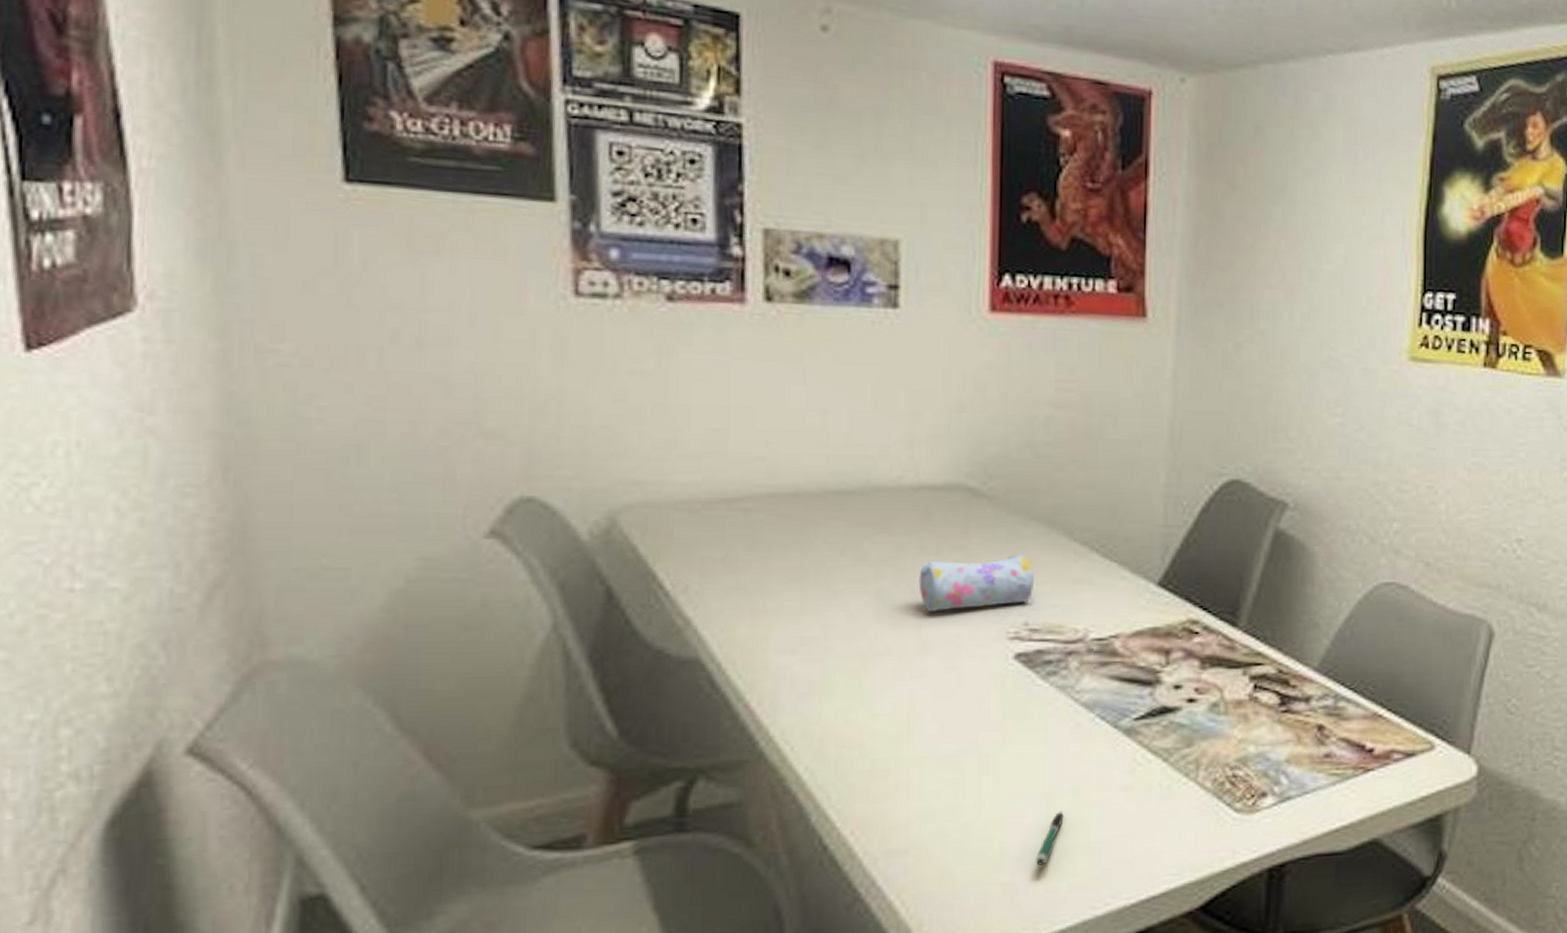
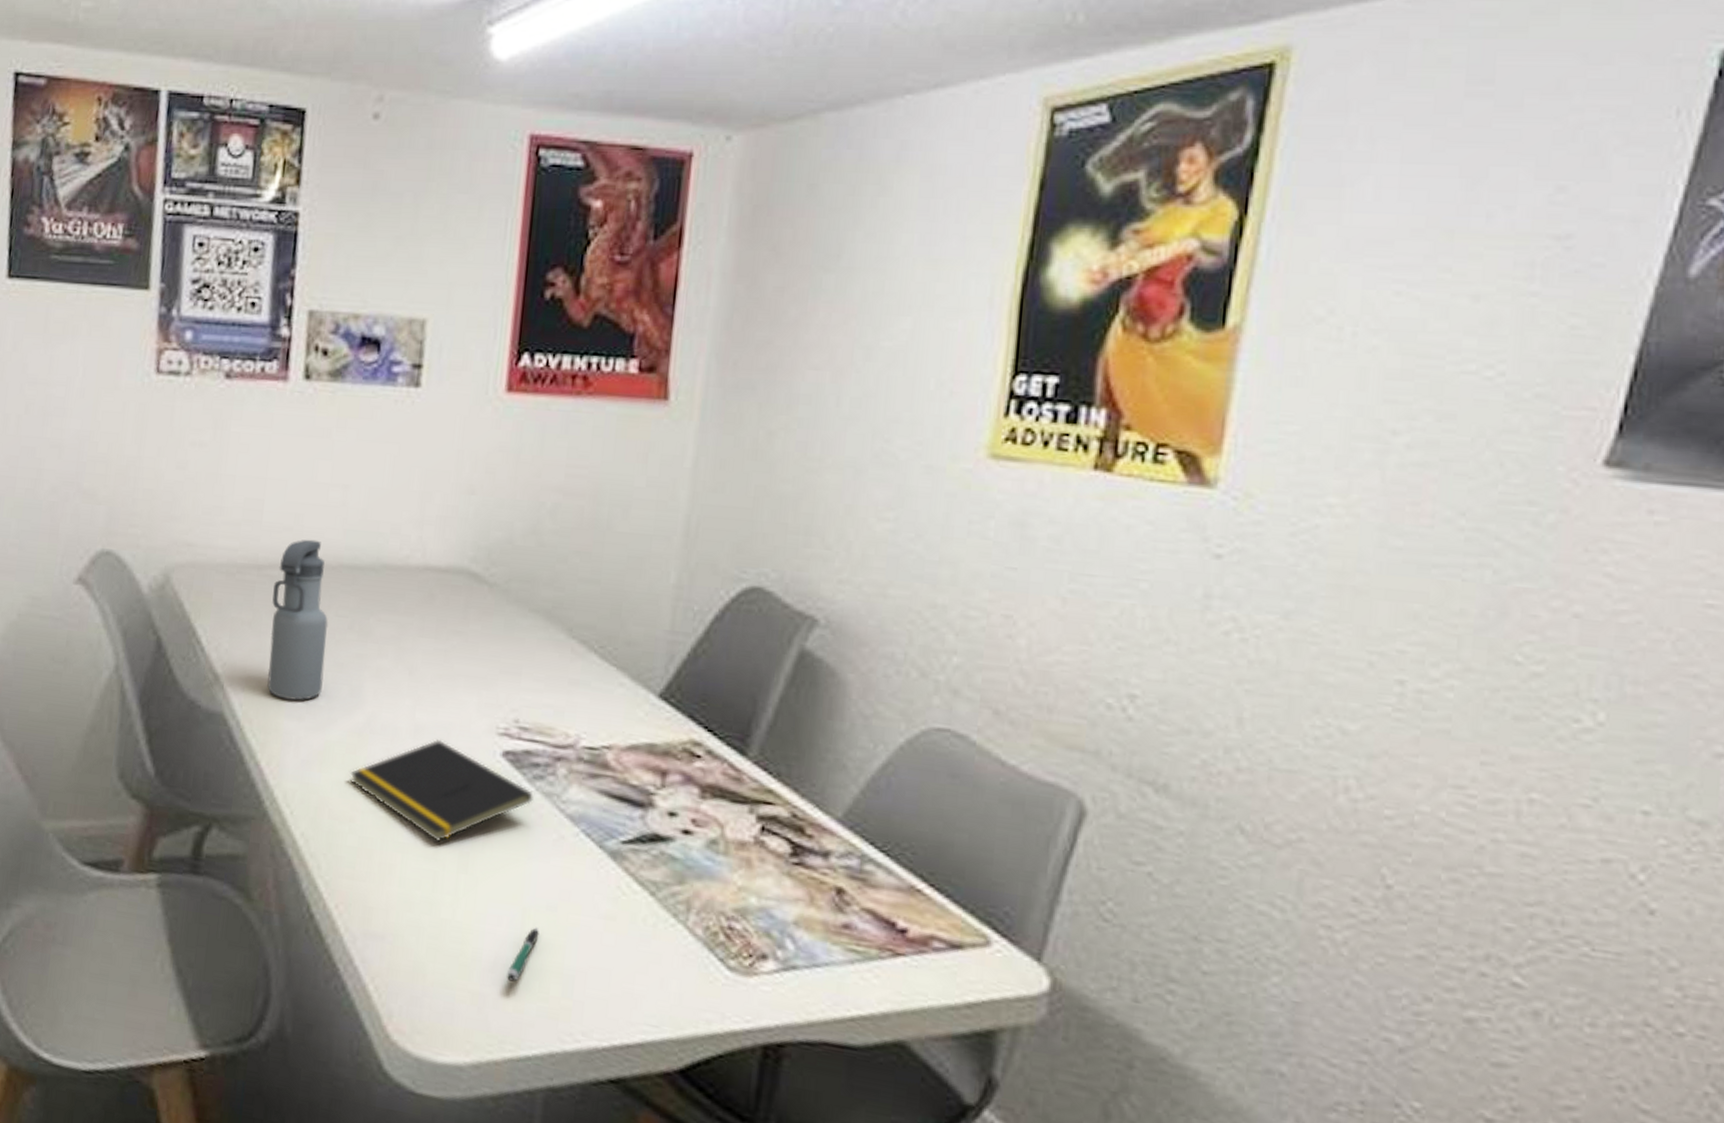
water bottle: none [748,467,817,635] -> present [267,539,329,701]
notepad: none [855,651,1048,750] -> present [350,738,533,842]
pencil case: present [918,553,1035,611] -> none [416,643,529,699]

